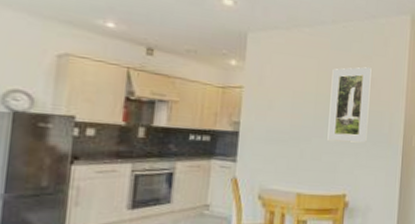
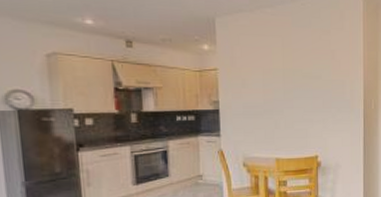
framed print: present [327,67,372,143] -> none [296,41,332,111]

